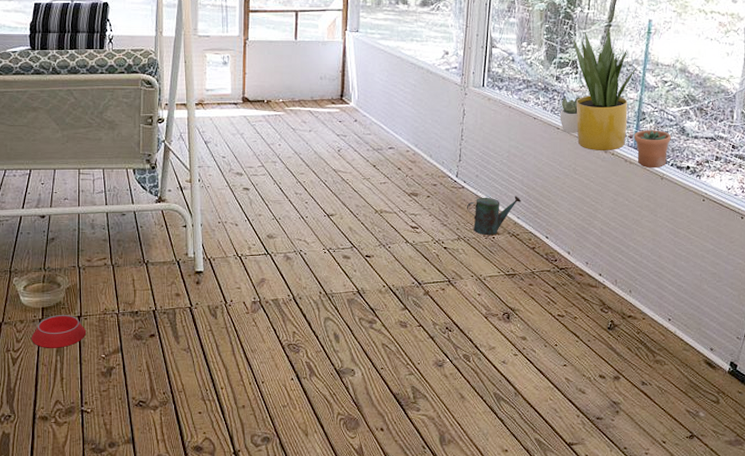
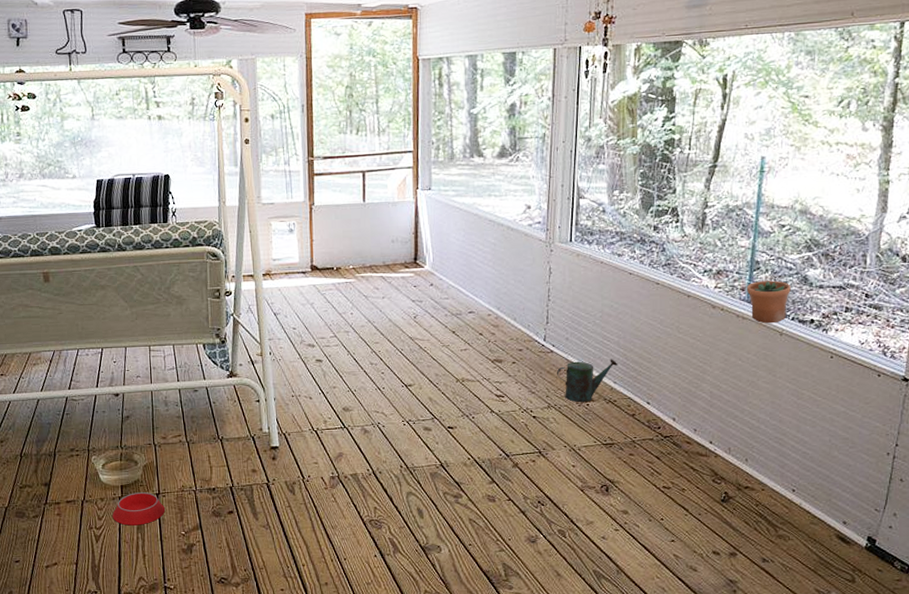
succulent plant: present [560,97,580,133] -> none [659,247,682,288]
planter: present [572,28,640,151] -> none [671,169,751,307]

